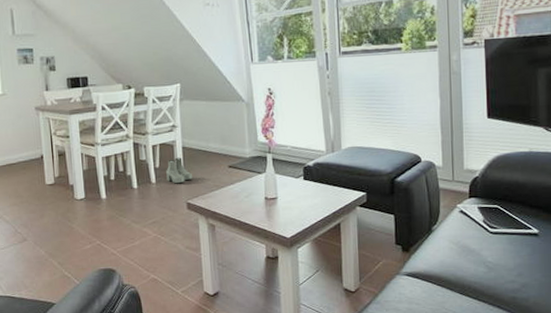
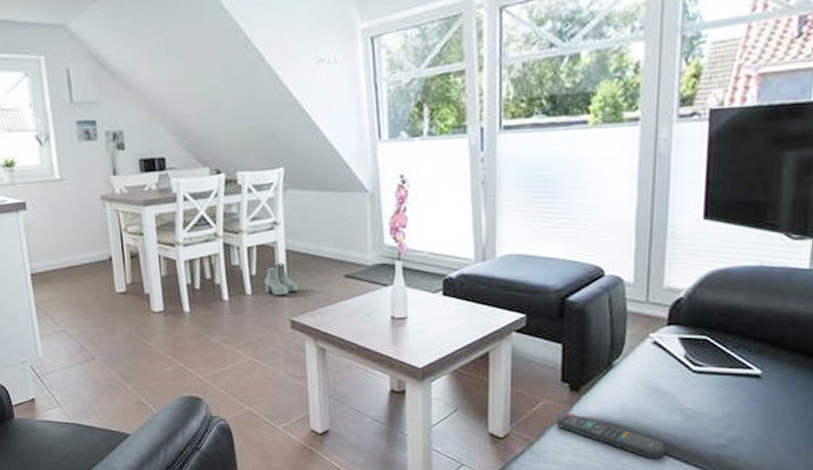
remote control: none [394,268,476,304] -> present [556,412,666,459]

